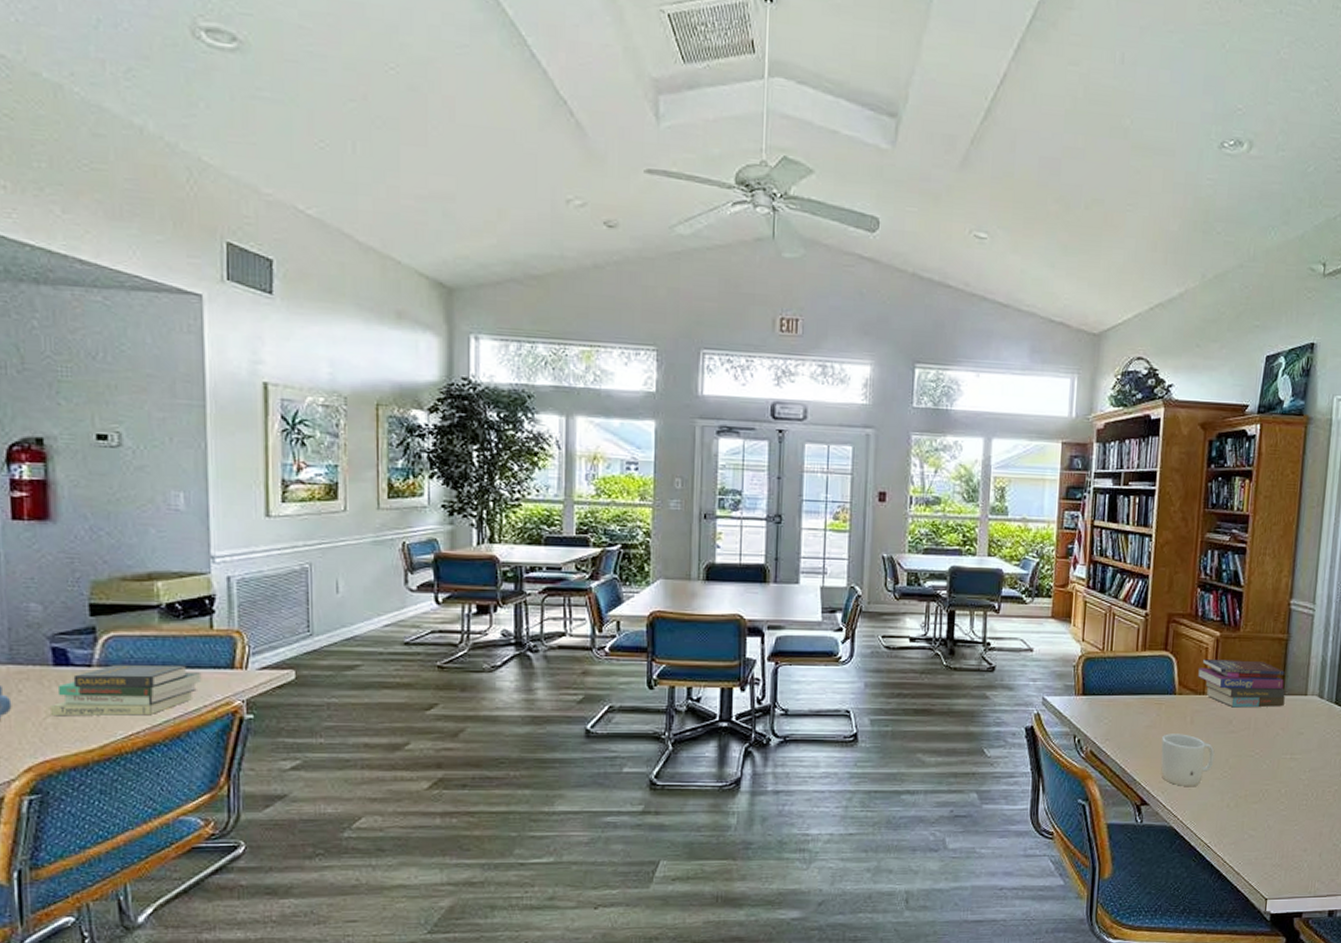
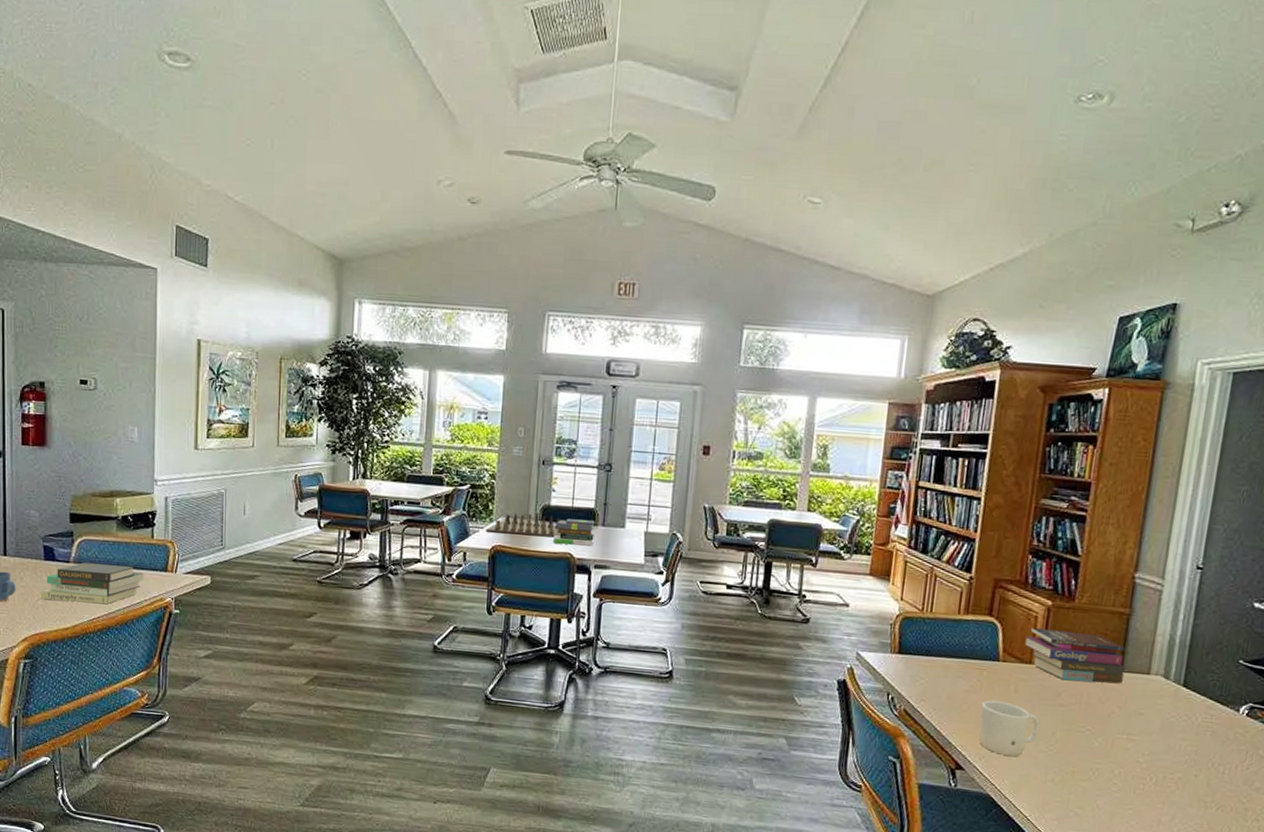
chess set: none [642,572,730,599] -> present [486,512,562,538]
books: none [720,577,766,606] -> present [553,519,595,546]

